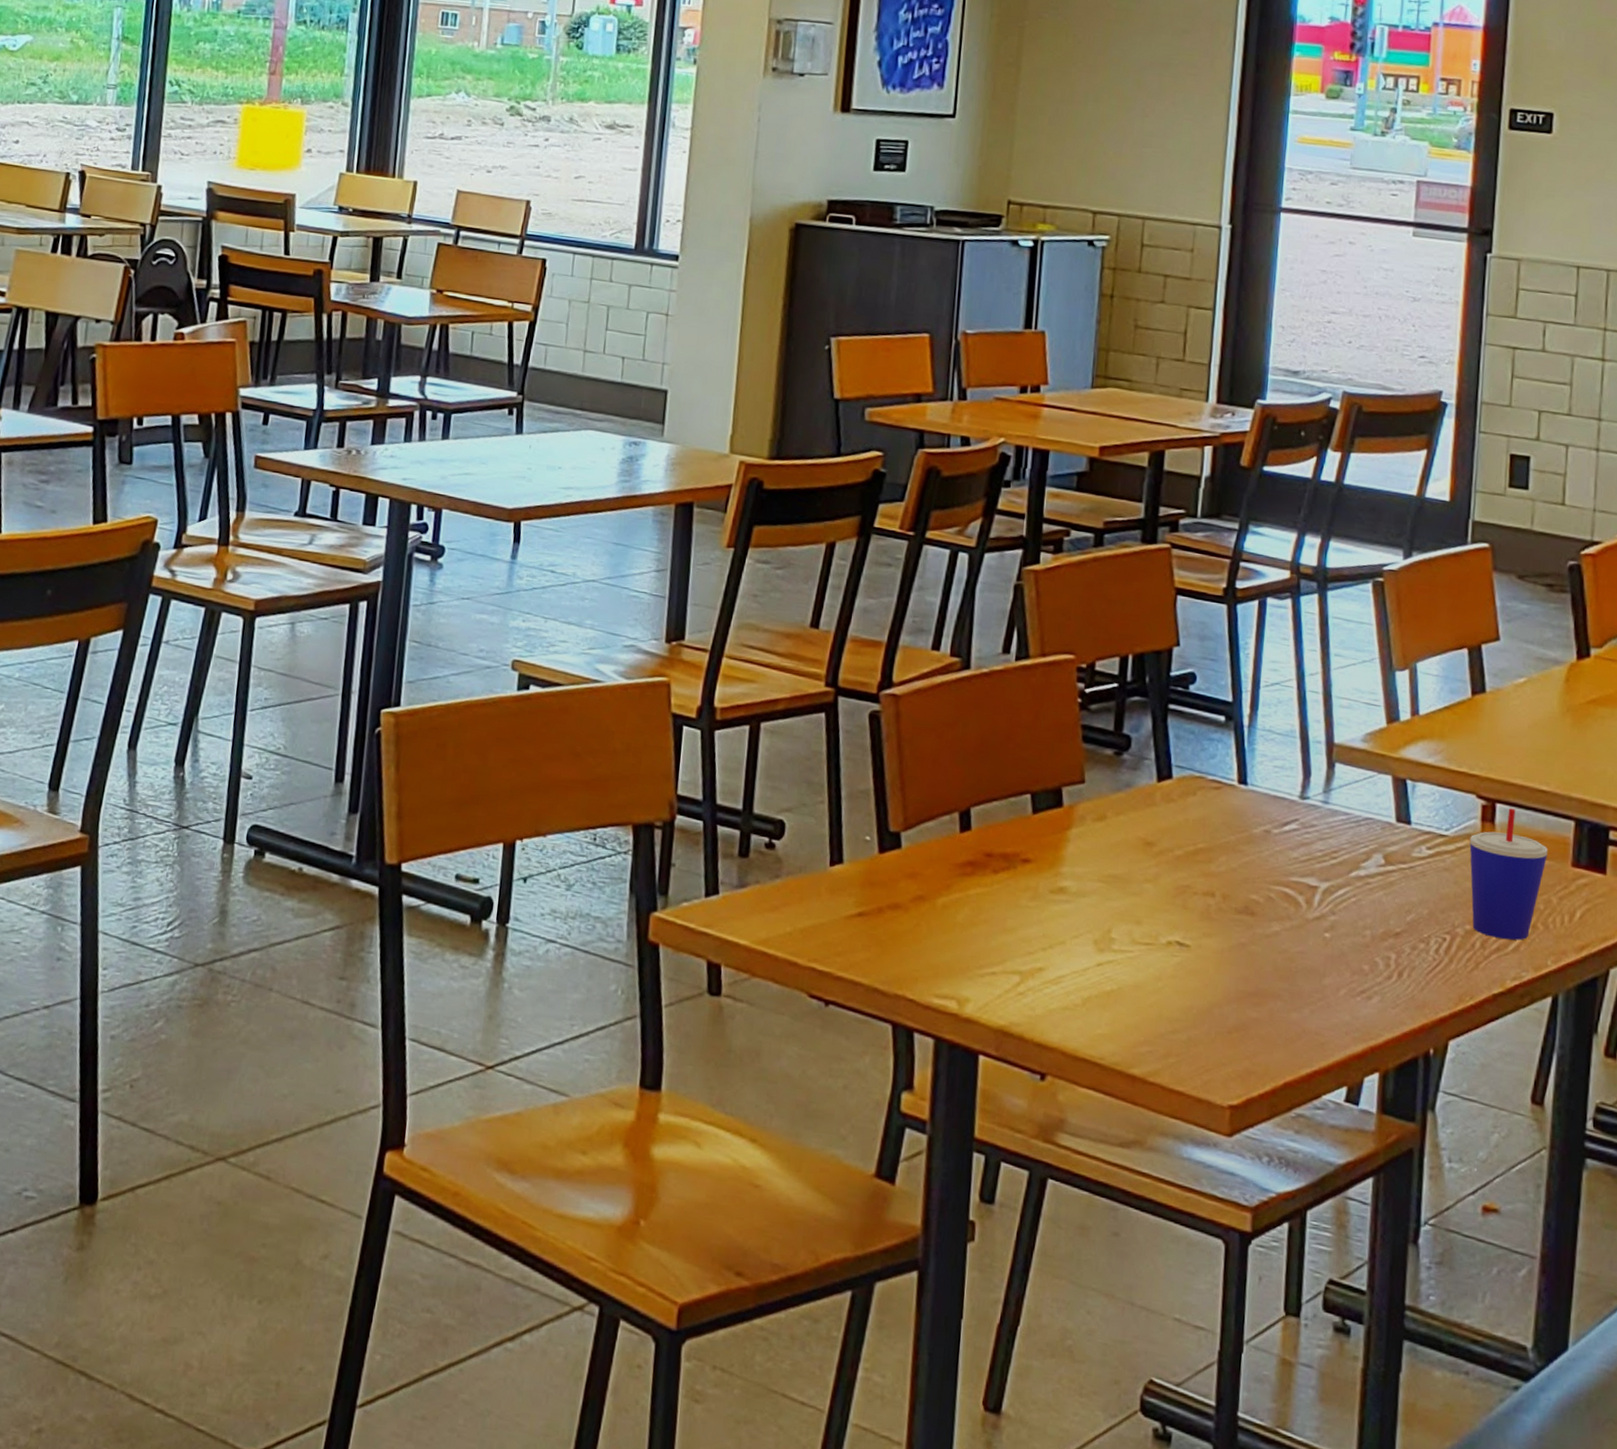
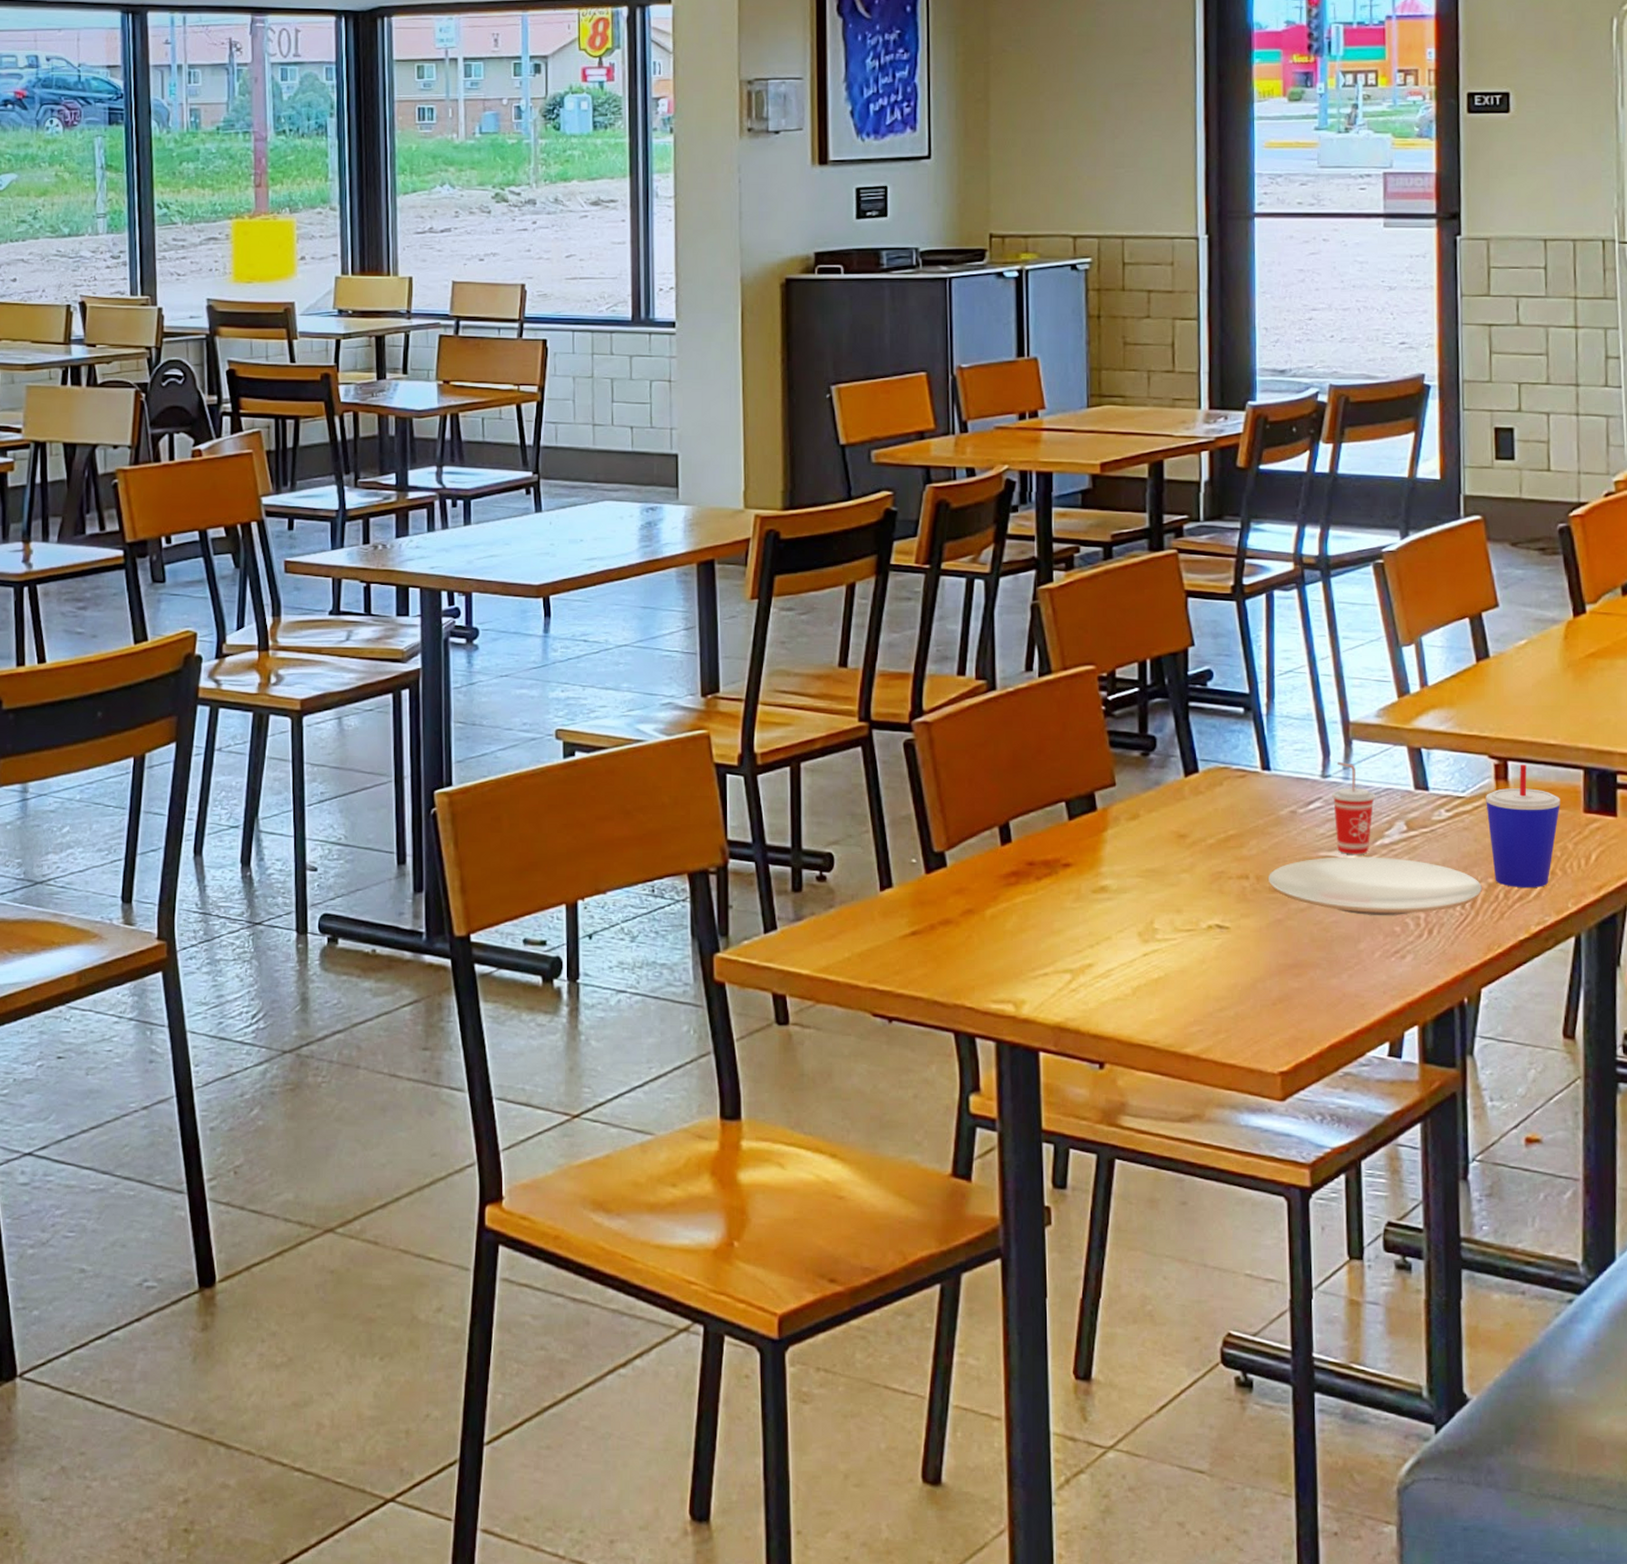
plate: none [1234,883,1458,953] -> present [1267,856,1482,915]
beverage cup: none [1309,783,1355,884] -> present [1332,761,1376,854]

